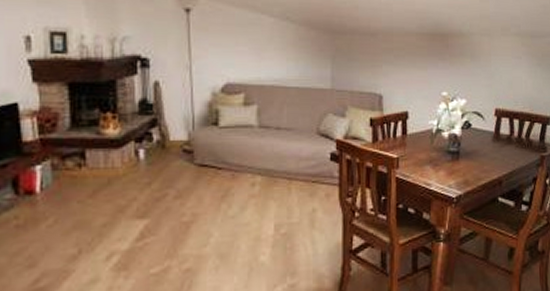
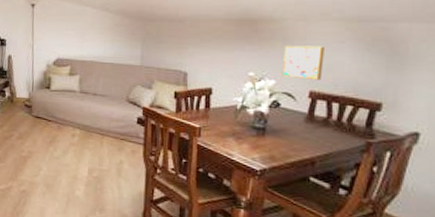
wall art: none [471,61,507,97] -> present [282,45,326,80]

